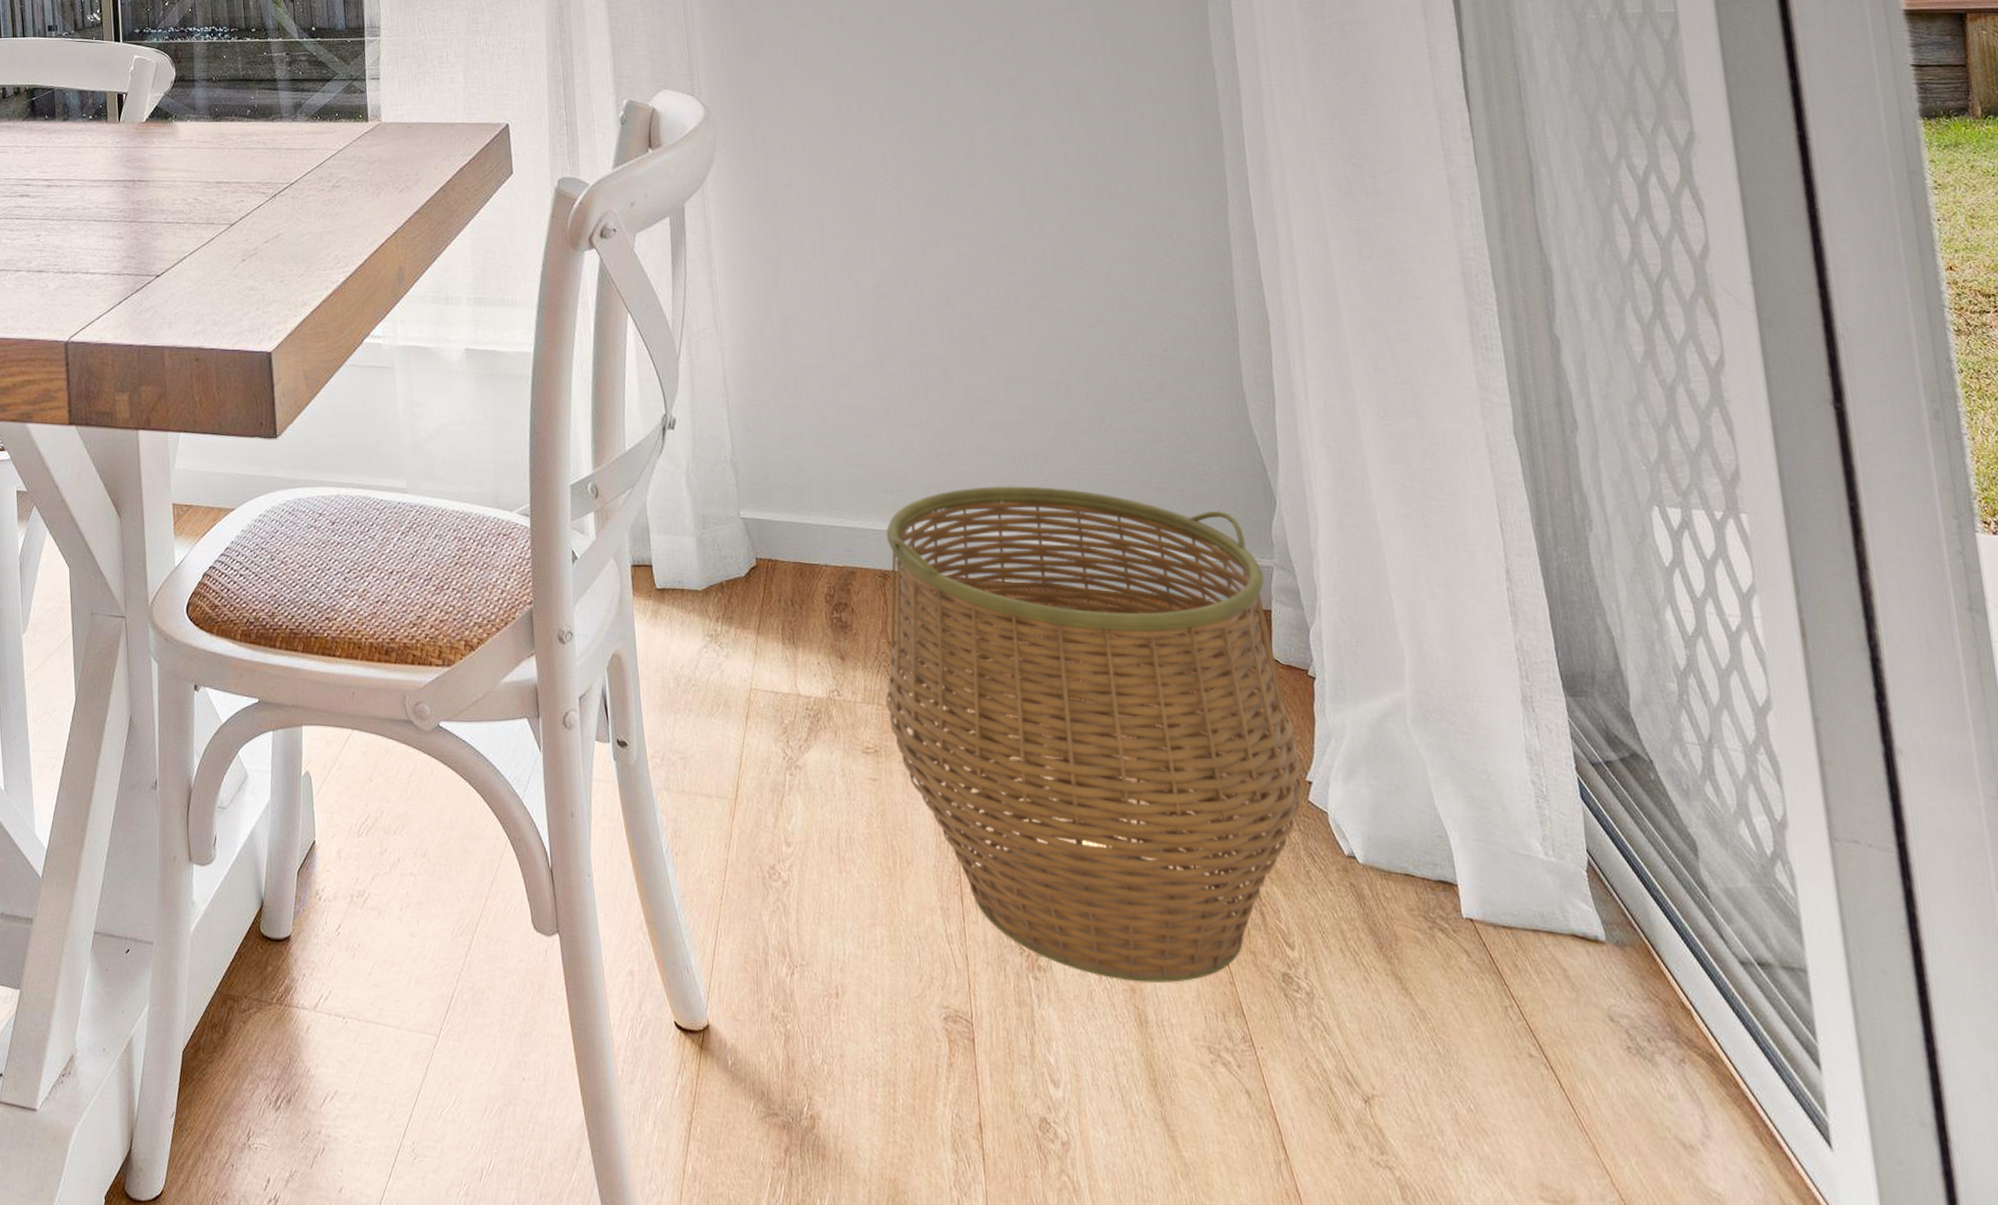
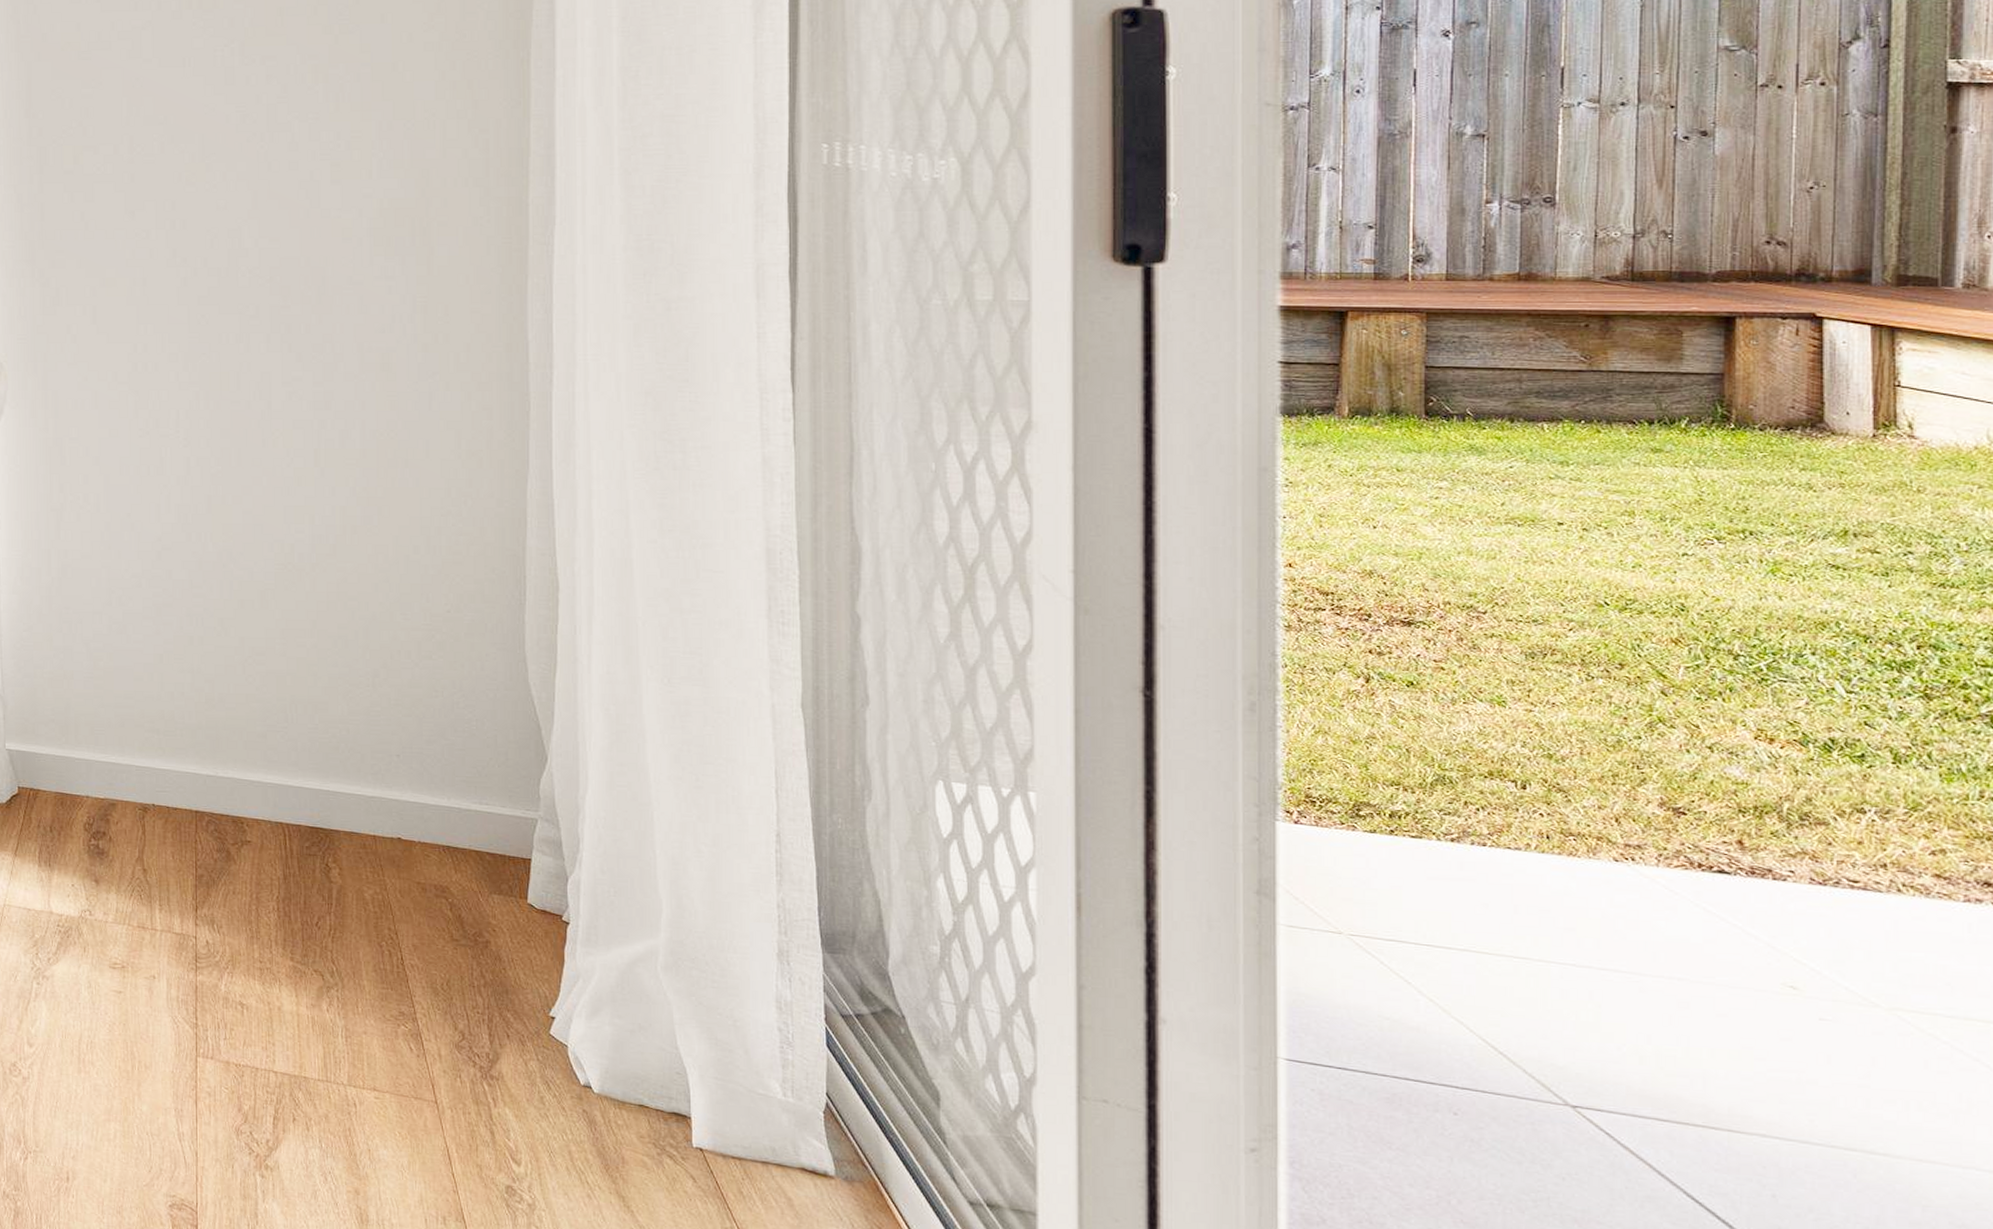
basket: present [885,486,1304,982] -> none [136,731,546,1188]

